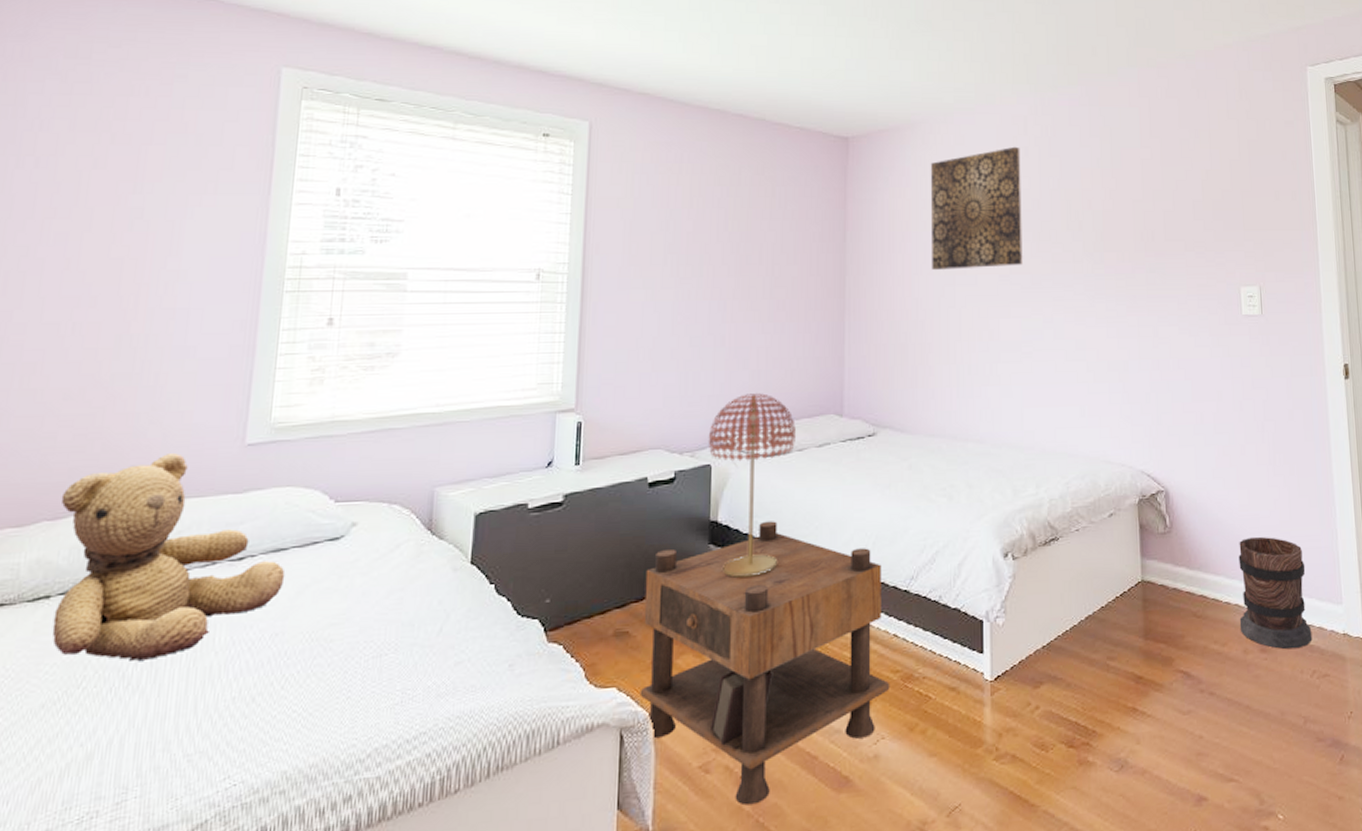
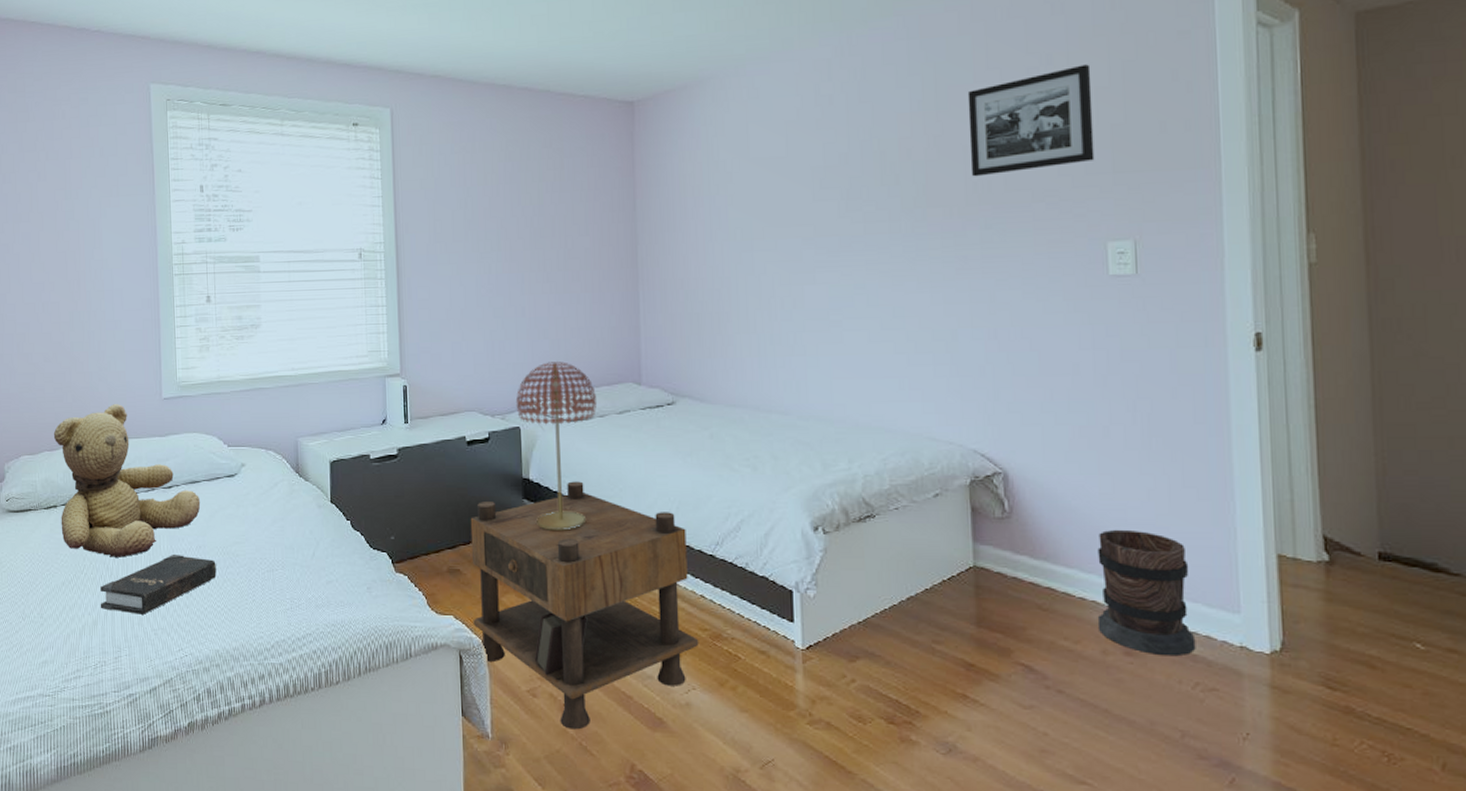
hardback book: none [101,647,298,737] -> present [100,553,217,615]
wall art: present [930,146,1023,270] -> none [721,95,829,236]
picture frame: none [1136,140,1230,227] -> present [967,64,1095,177]

